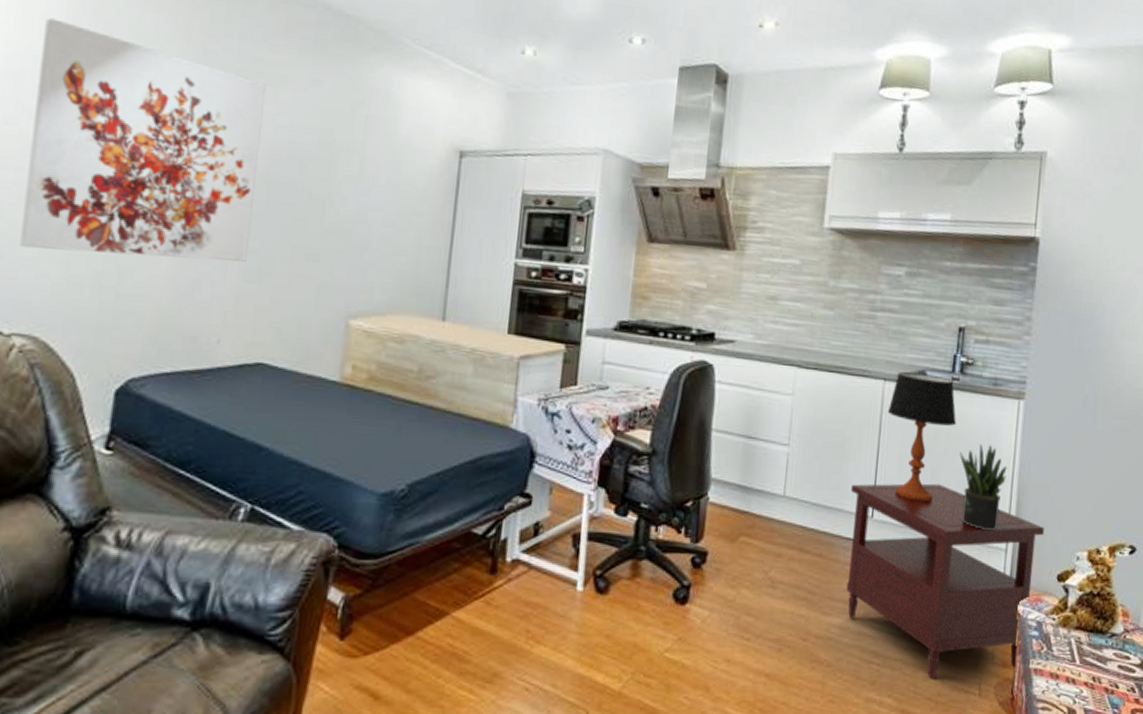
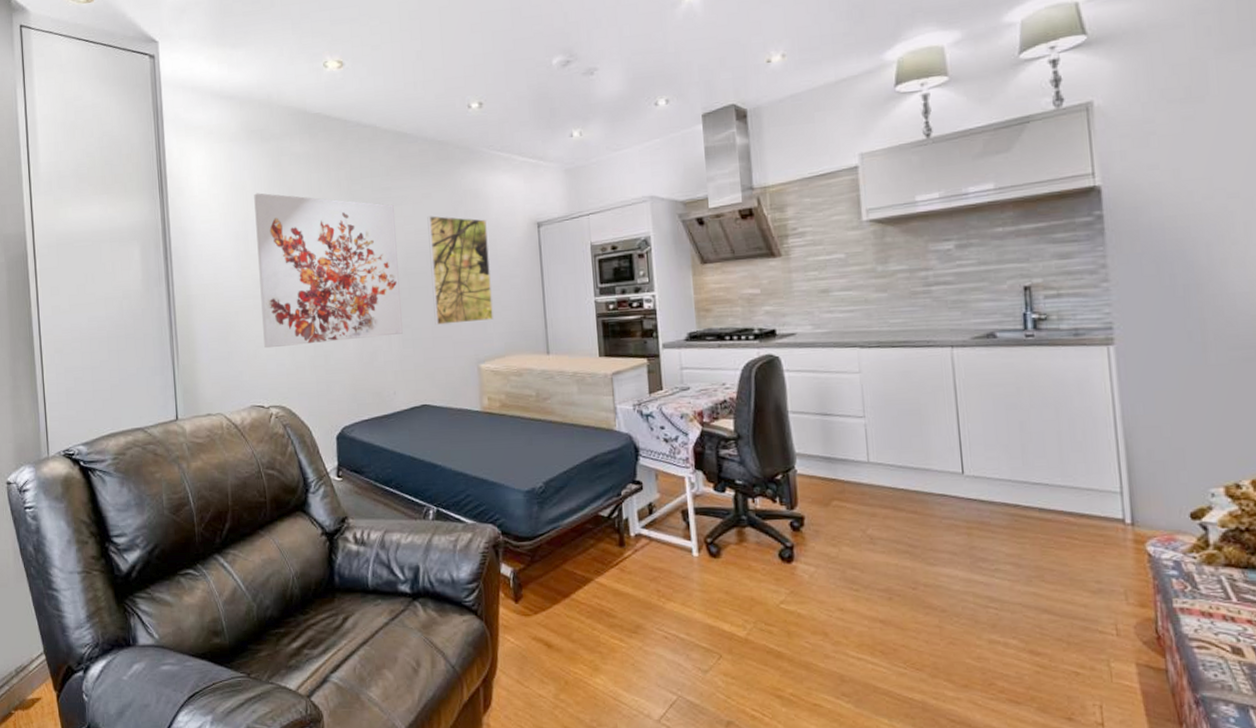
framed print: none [296,110,393,264] -> present [427,215,493,325]
side table: present [846,483,1044,680] -> none [934,436,1164,621]
table lamp: present [887,372,957,503] -> none [960,335,1039,456]
potted plant: present [959,444,1007,530] -> none [1048,393,1108,475]

